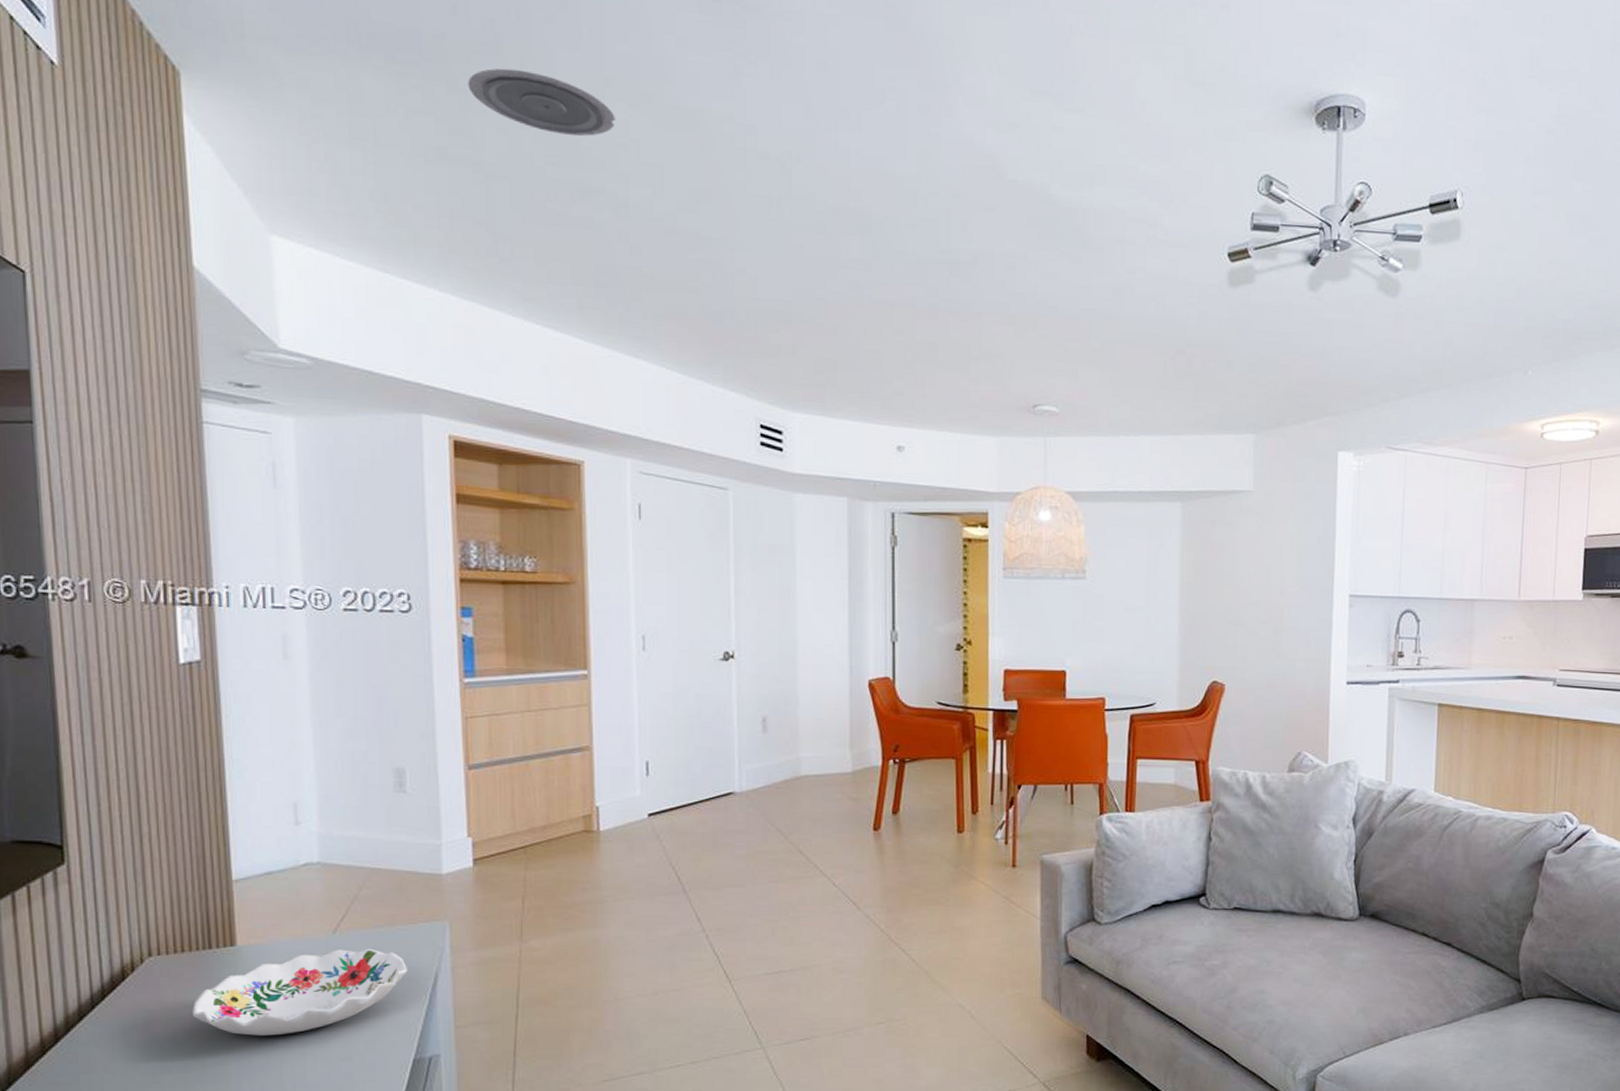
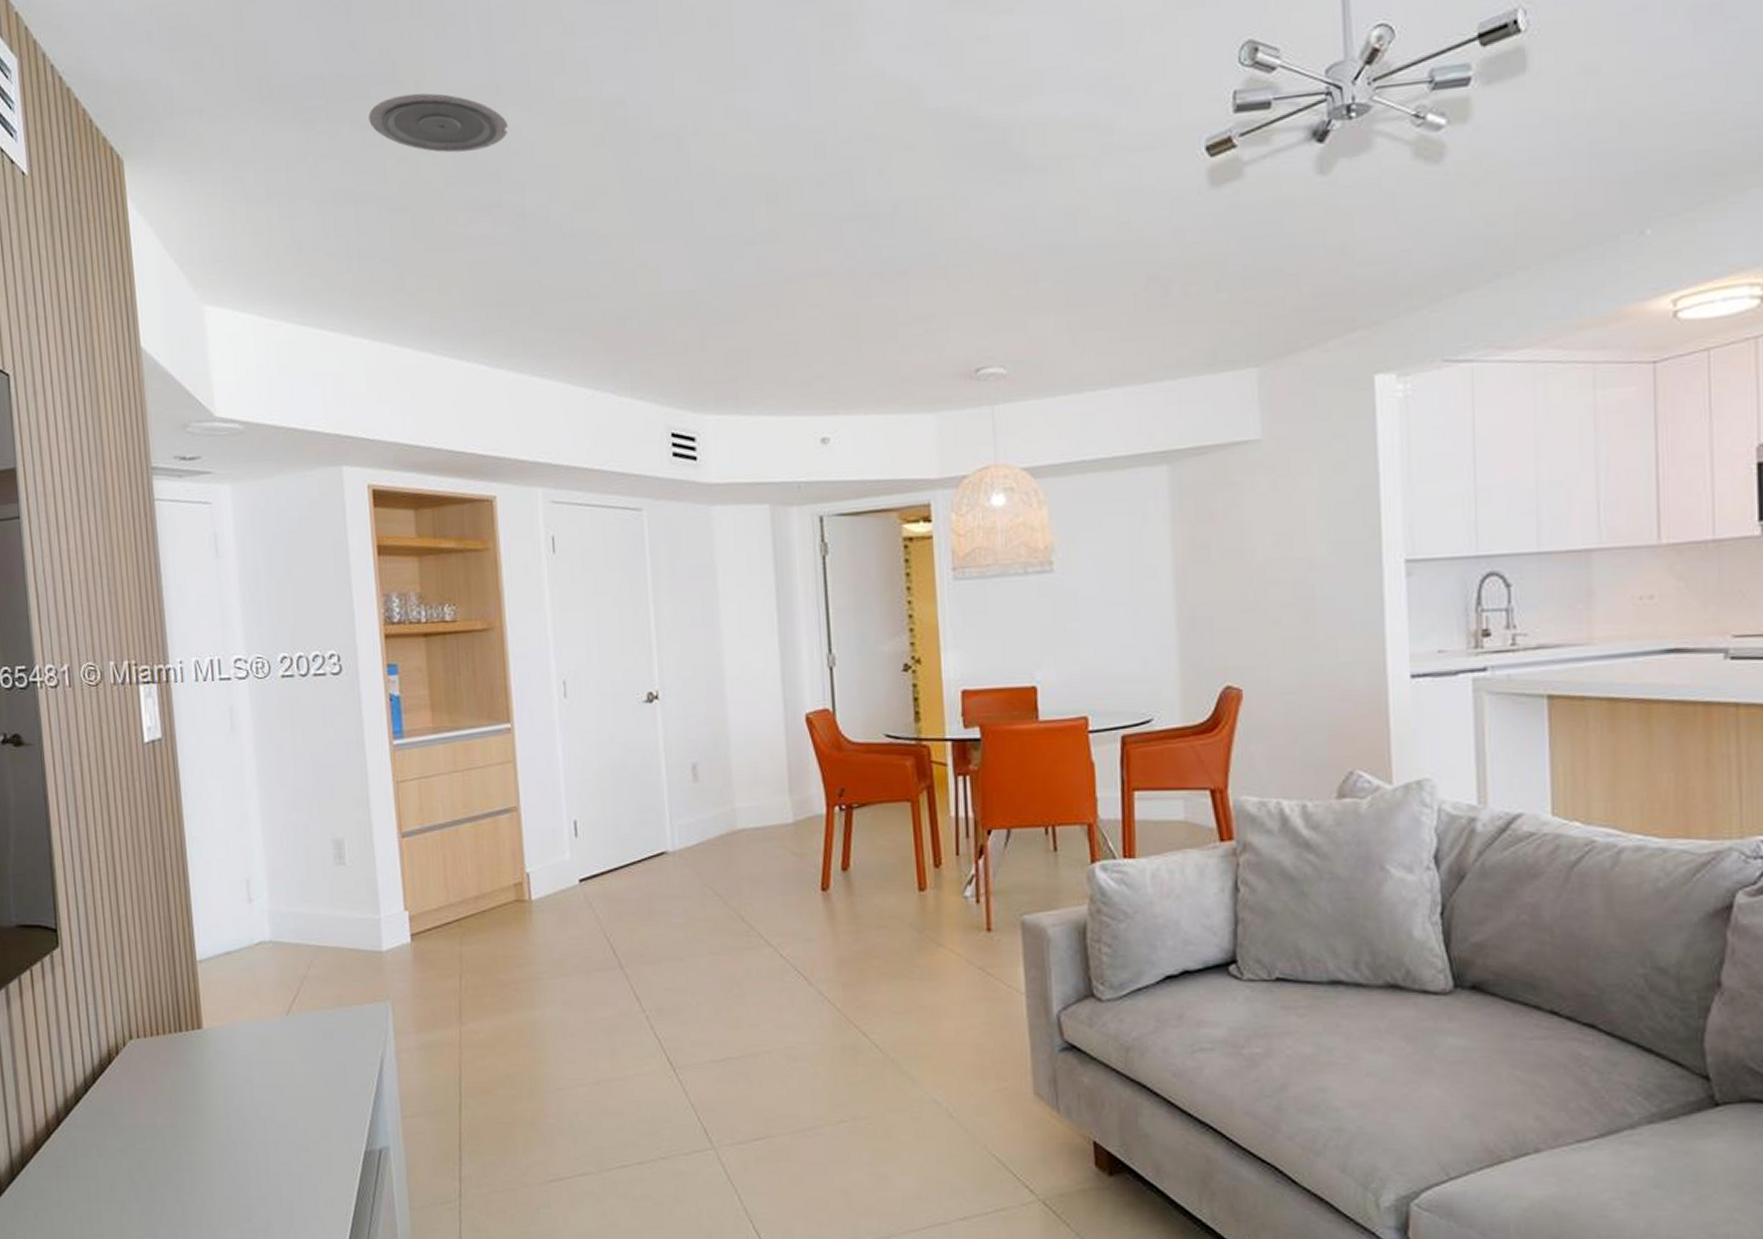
decorative bowl: present [193,948,407,1036] -> none [168,1031,355,1123]

